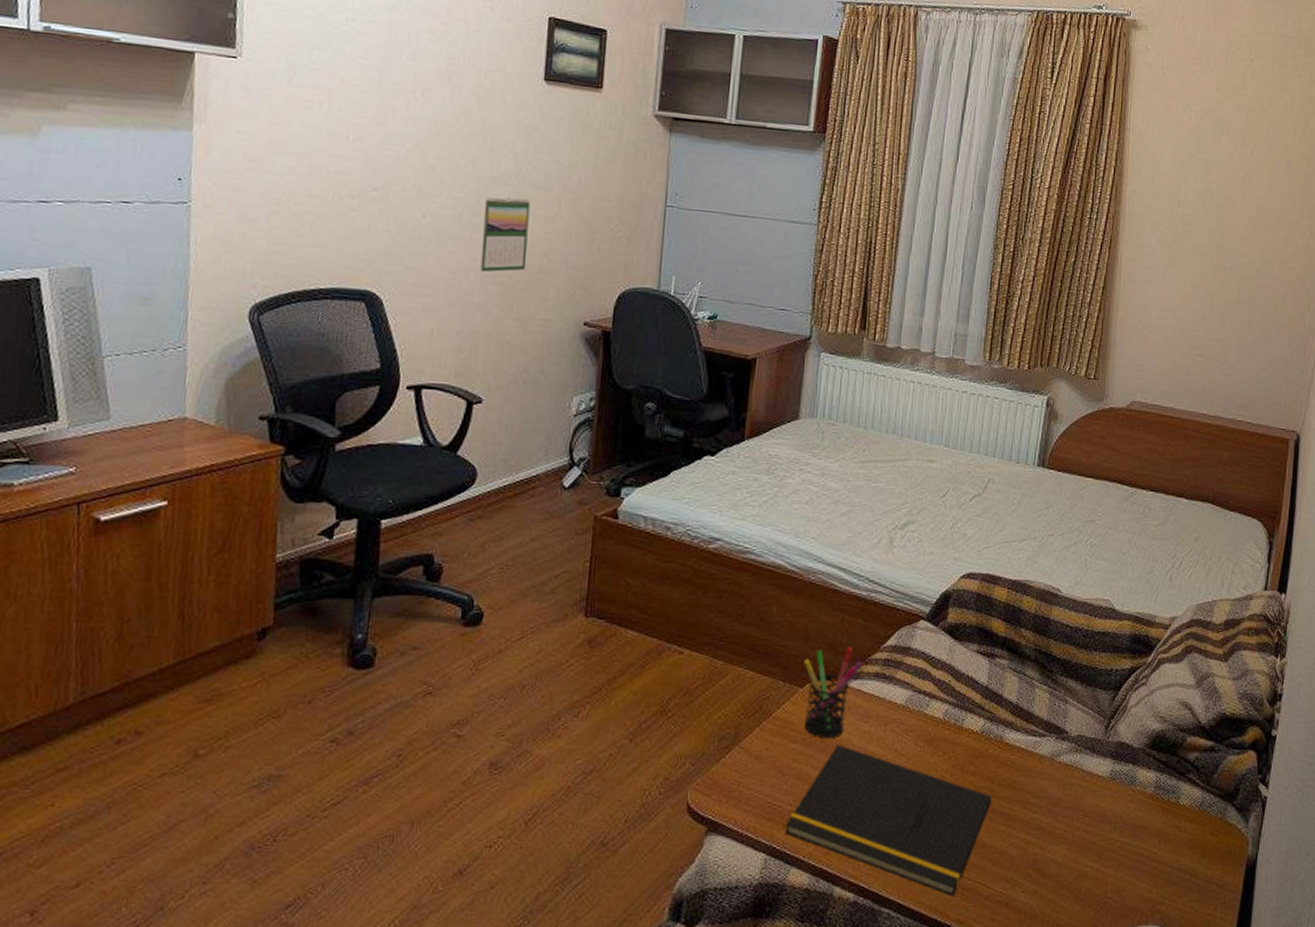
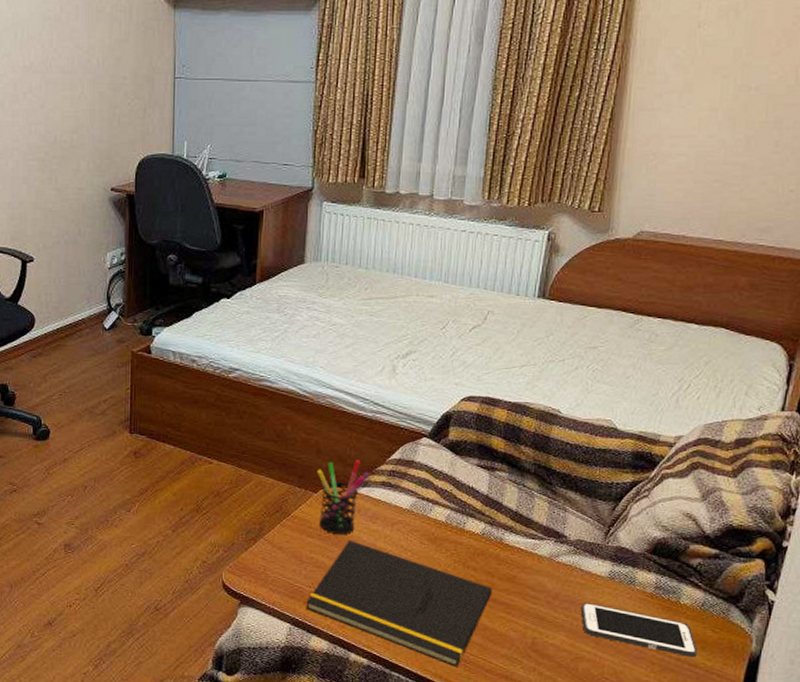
calendar: present [480,198,531,273] -> none [21,84,59,151]
cell phone: none [1083,809,1198,866] -> present [581,603,698,657]

